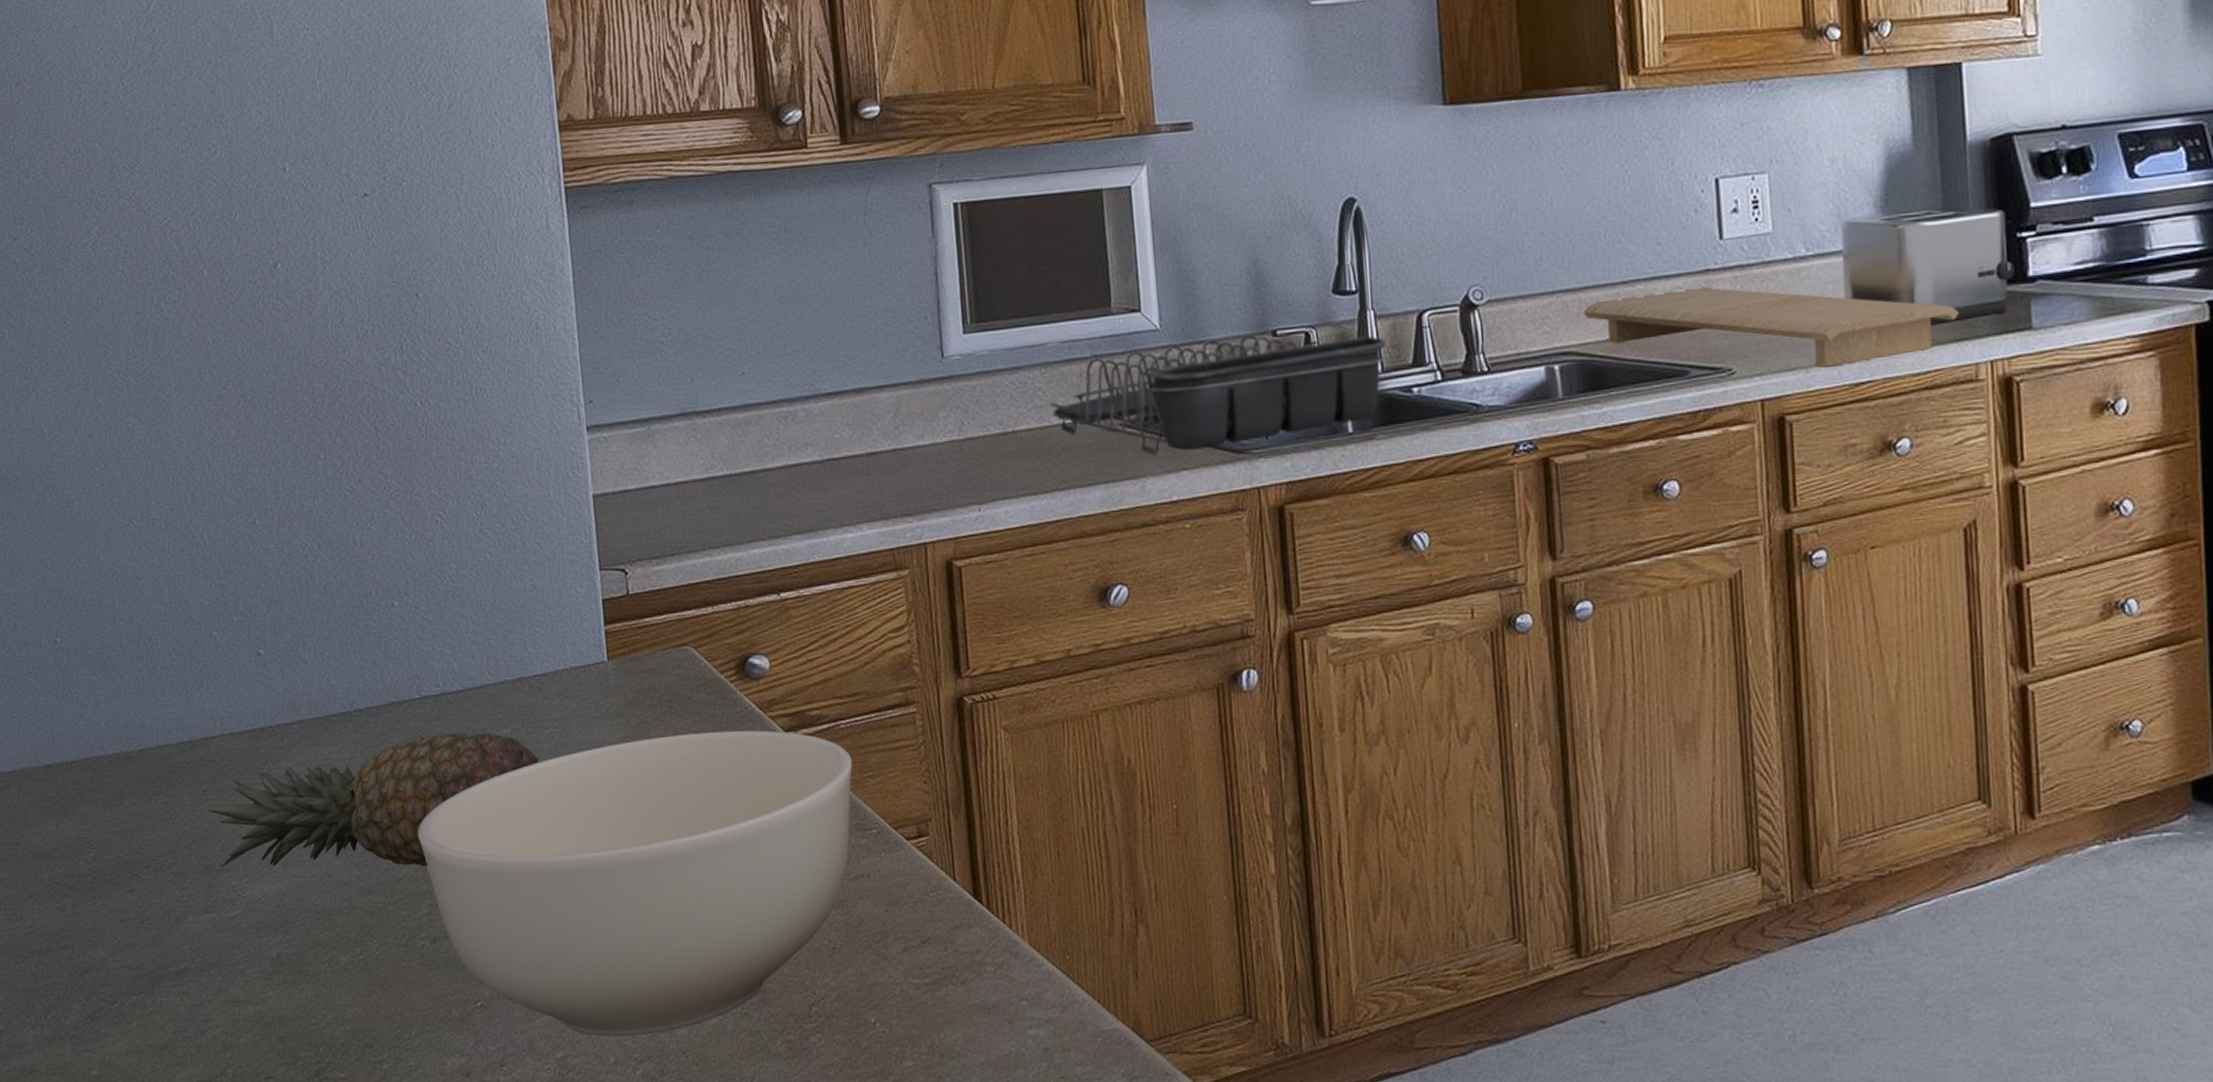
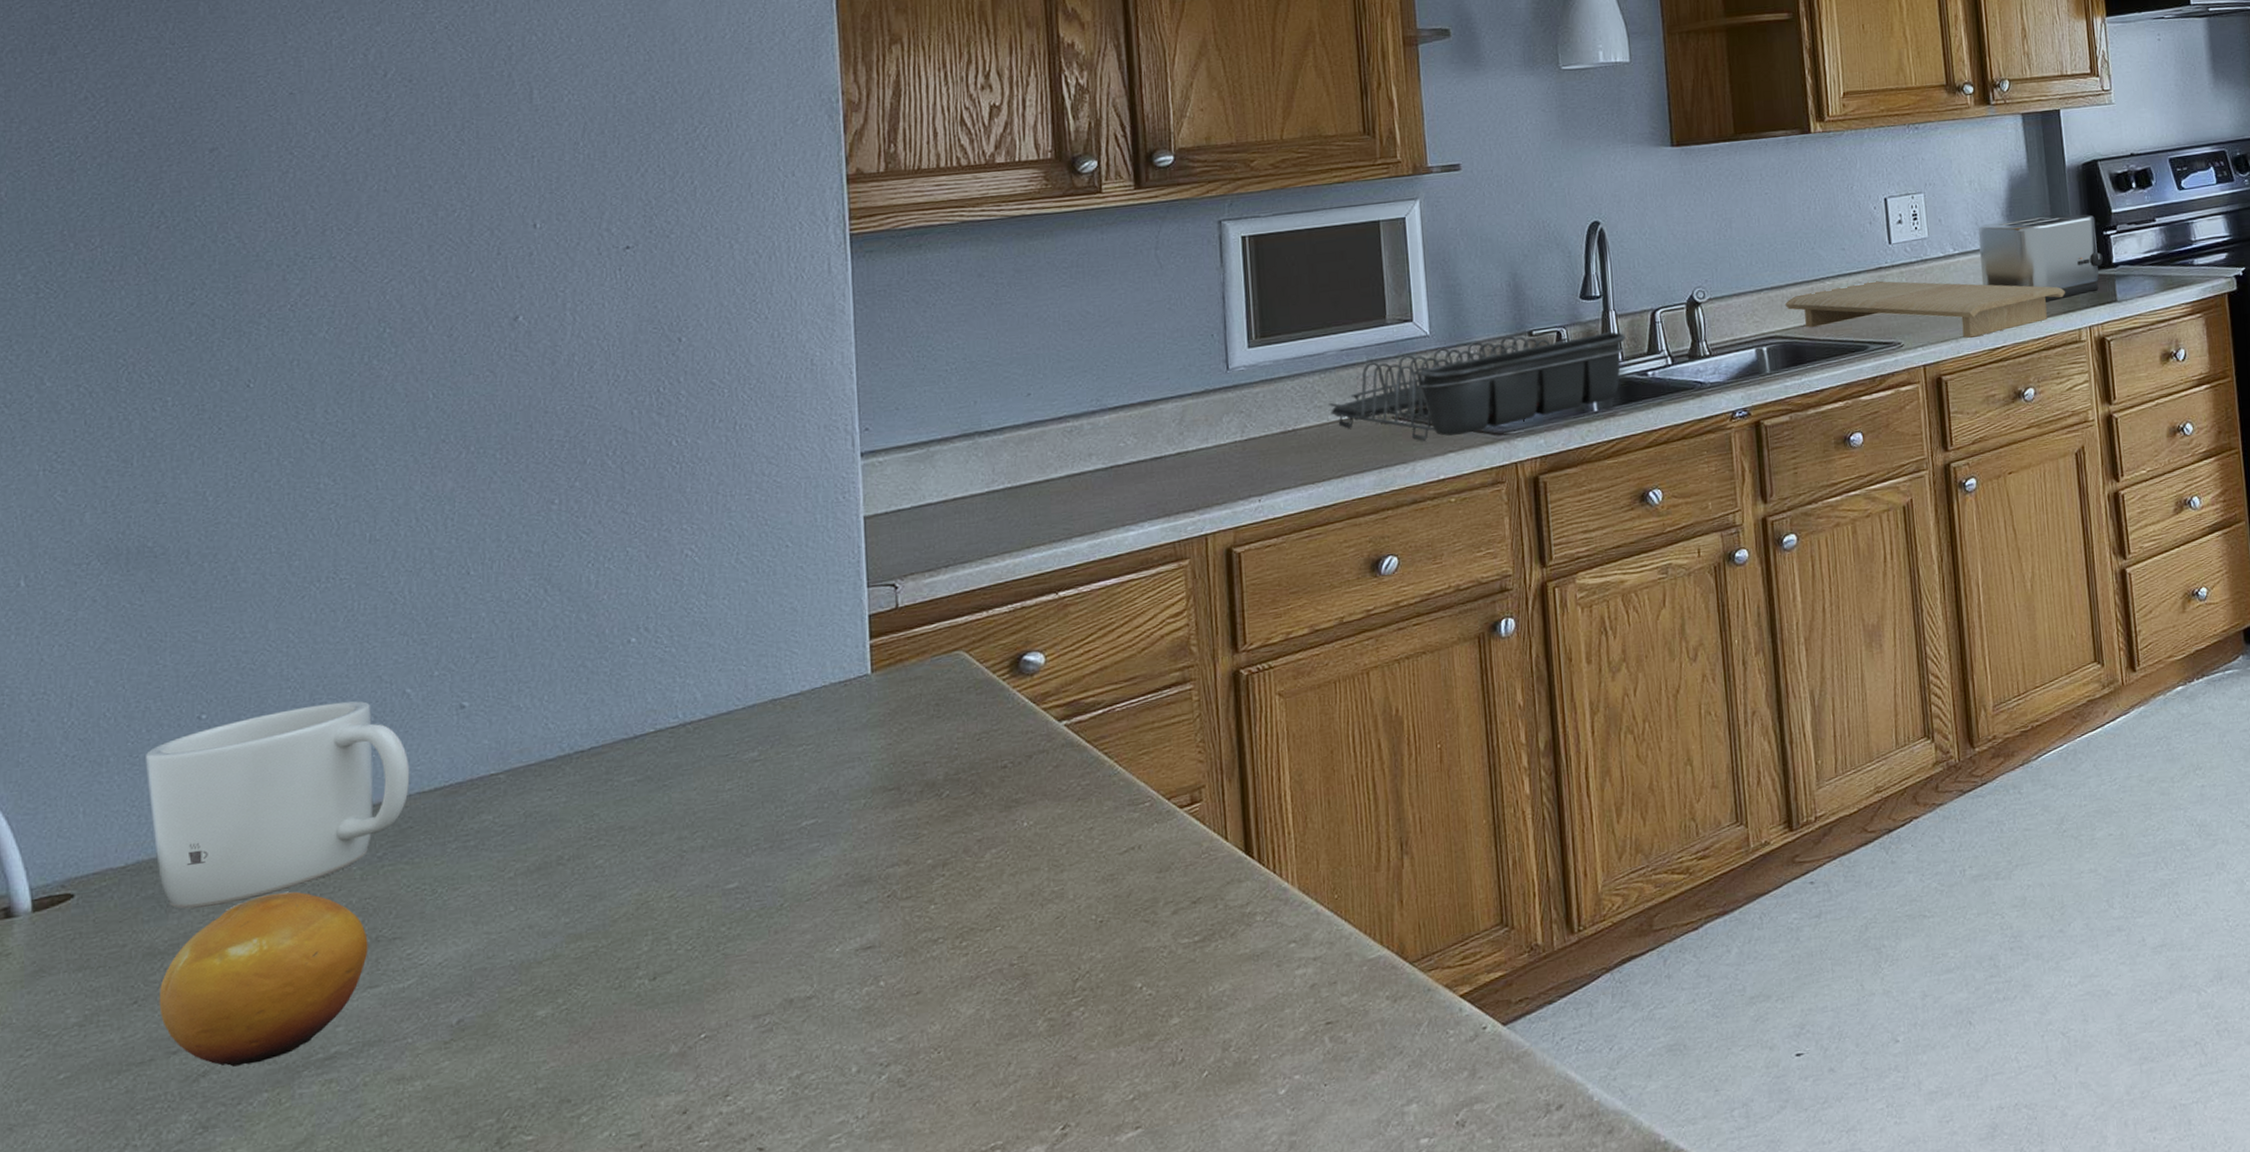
mug: none [18,638,223,819] -> present [145,700,410,909]
fruit: none [48,814,202,967] -> present [159,891,368,1067]
fruit: present [208,732,539,868] -> none [383,757,788,937]
bowl: present [417,730,853,1037] -> none [641,721,1127,1049]

